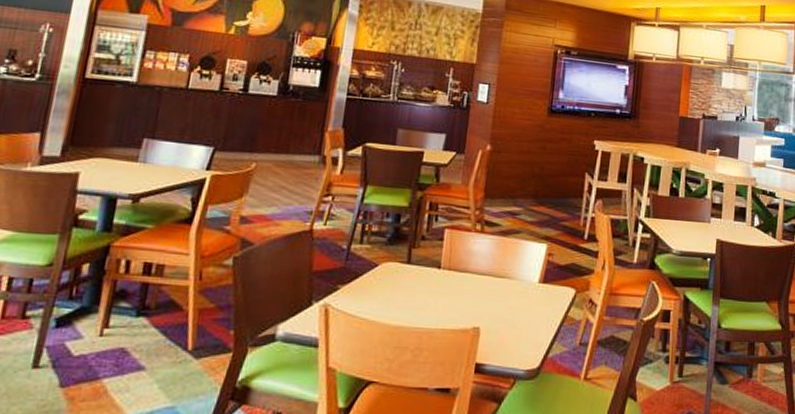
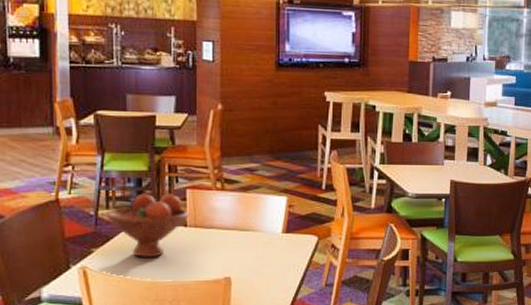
fruit bowl: none [357,230,444,299] -> present [105,193,189,257]

